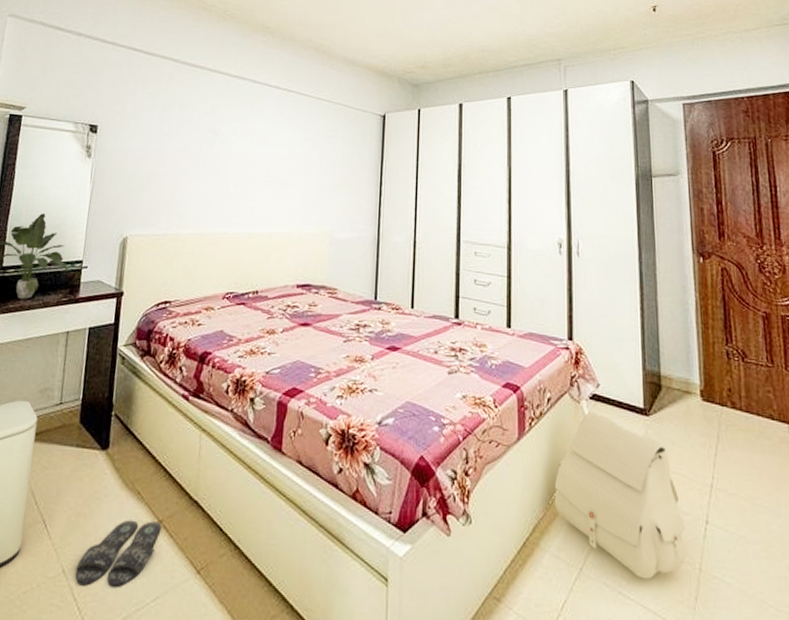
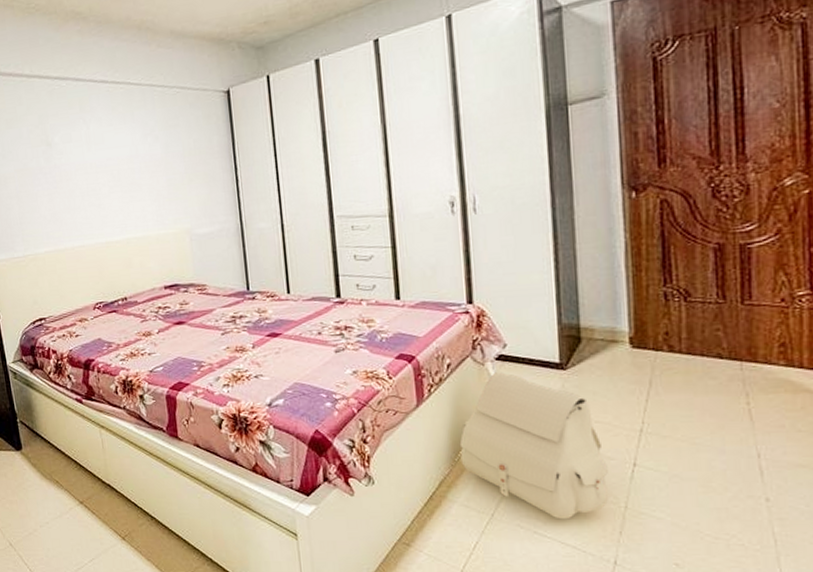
slippers: present [75,520,162,587] -> none [20,503,84,554]

